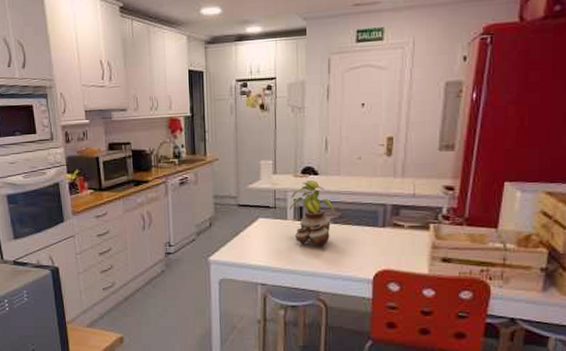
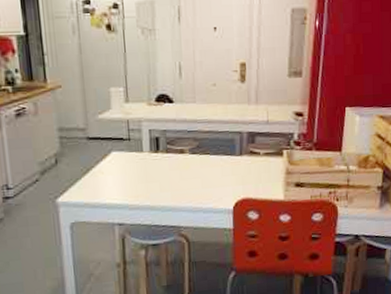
potted plant: present [290,181,335,247] -> none [145,109,192,179]

